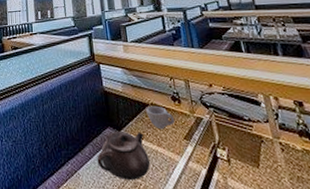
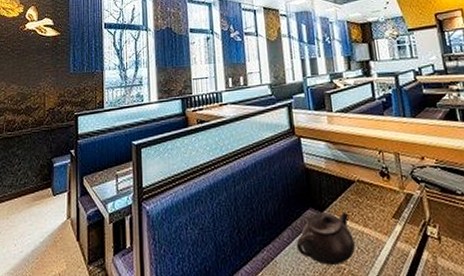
cup: present [146,105,176,129] -> none [351,182,384,208]

